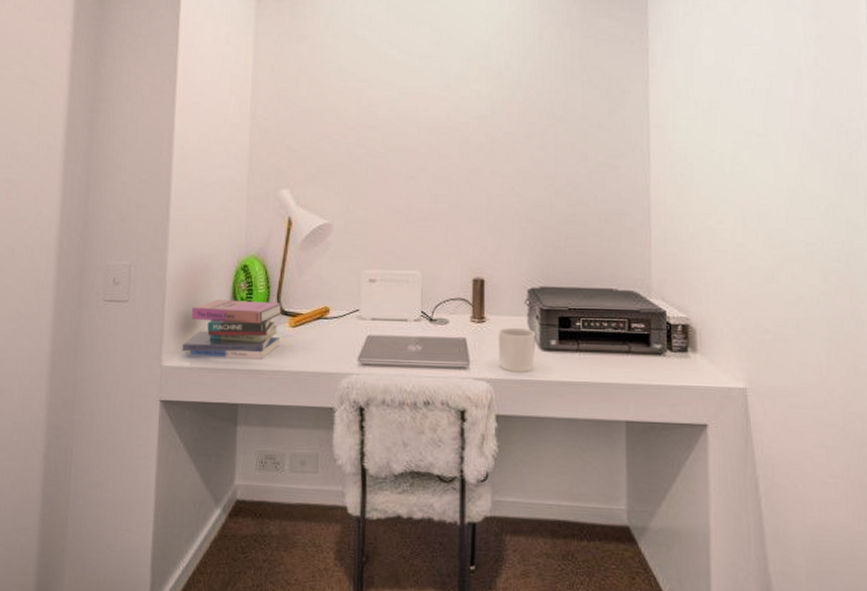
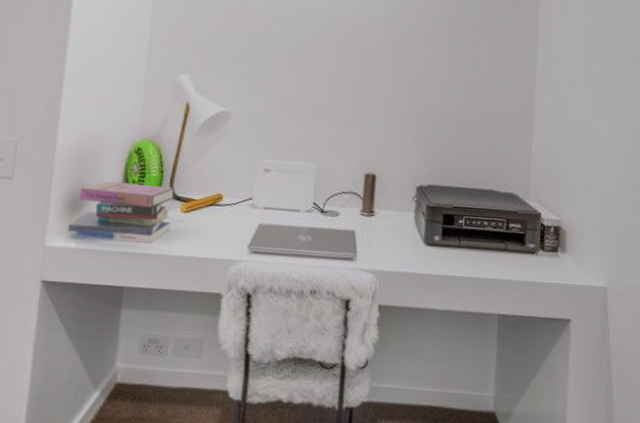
mug: present [498,327,536,373] -> none [384,222,421,266]

